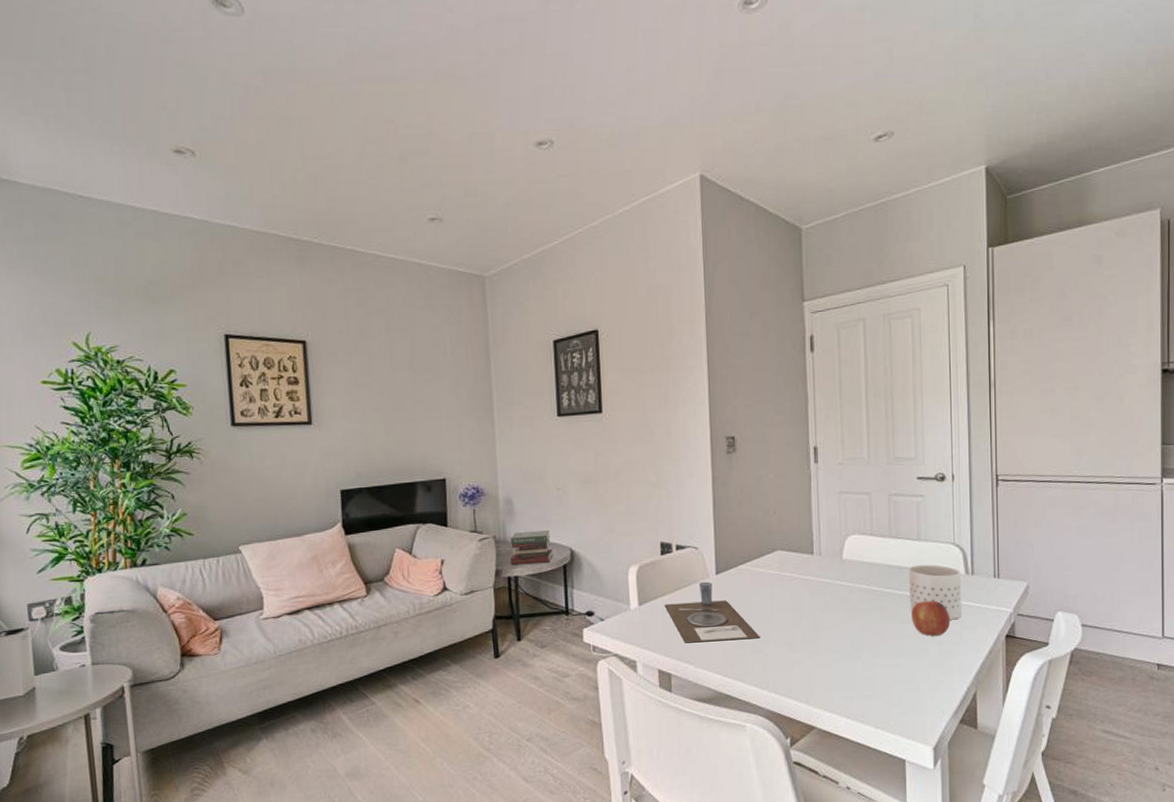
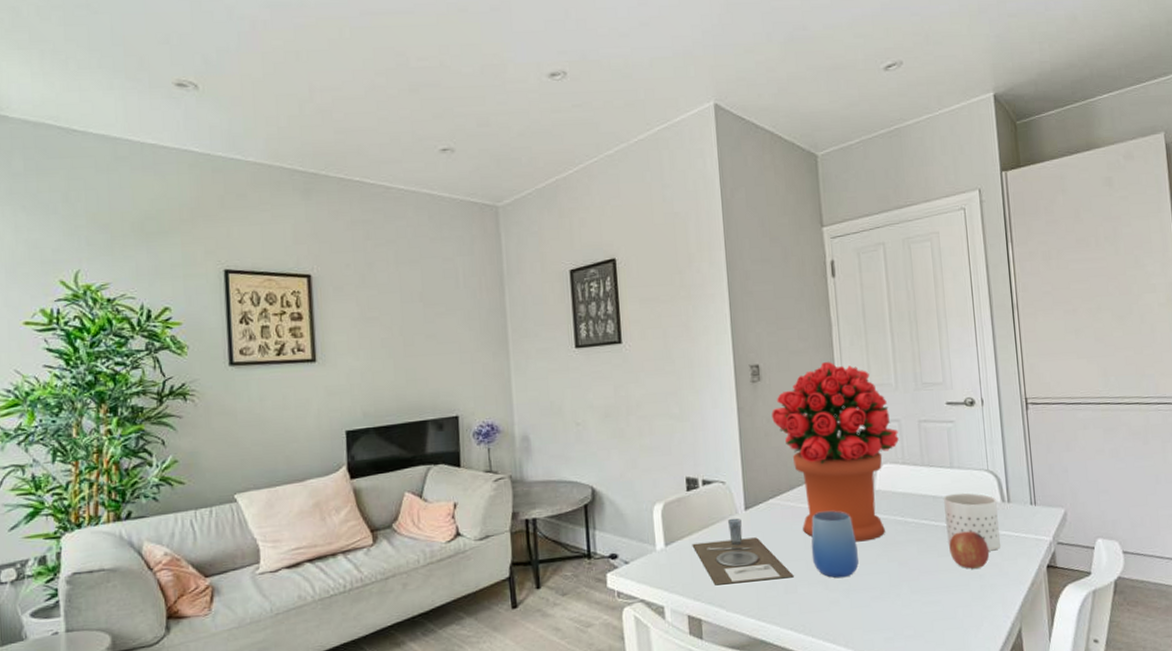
books: present [510,529,553,564] -> none [527,467,573,506]
bouquet: none [745,435,868,608] -> present [772,362,899,542]
cup: none [778,577,823,641] -> present [811,510,859,578]

